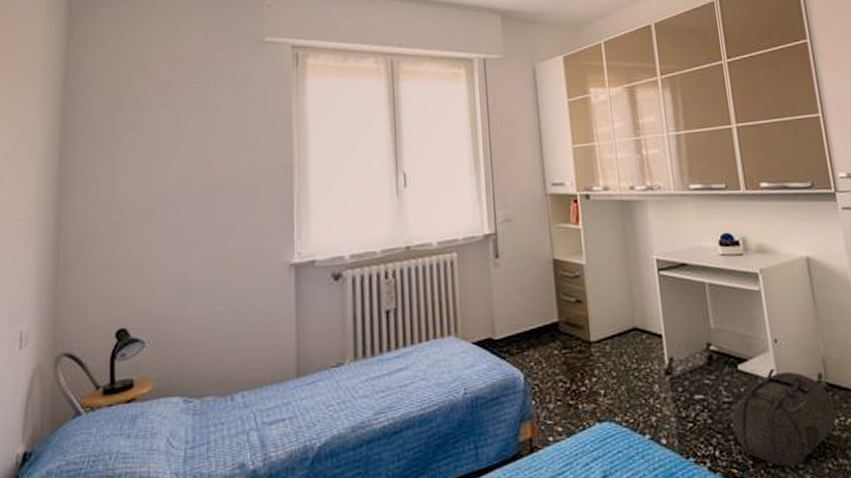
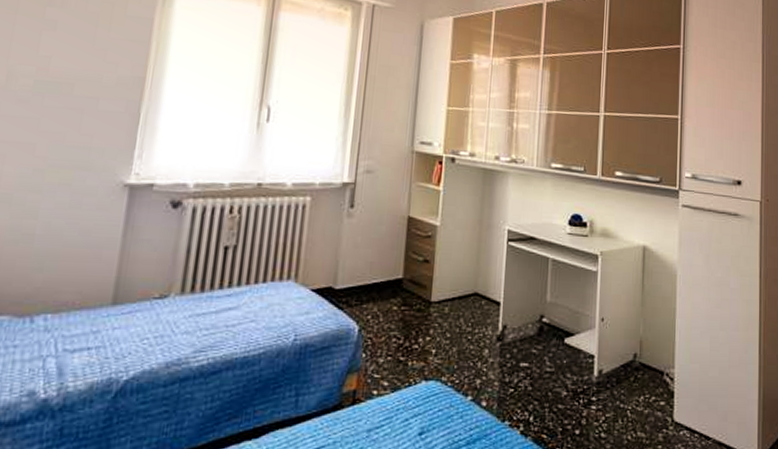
backpack: present [732,369,837,468] -> none [550,345,643,437]

